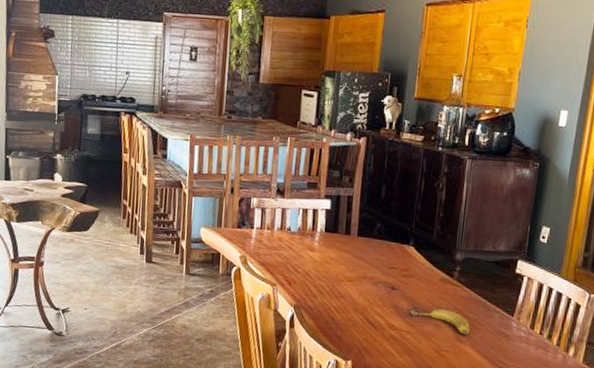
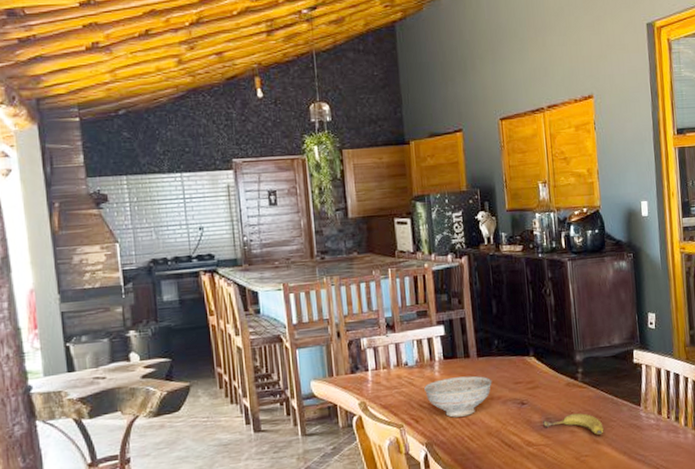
decorative bowl: none [302,250,368,289] -> present [424,376,492,418]

